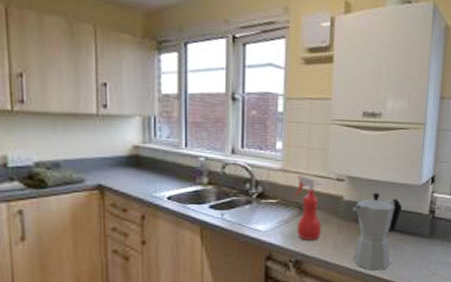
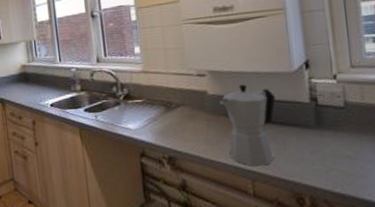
spray bottle: present [294,176,323,240] -> none [158,75,191,137]

